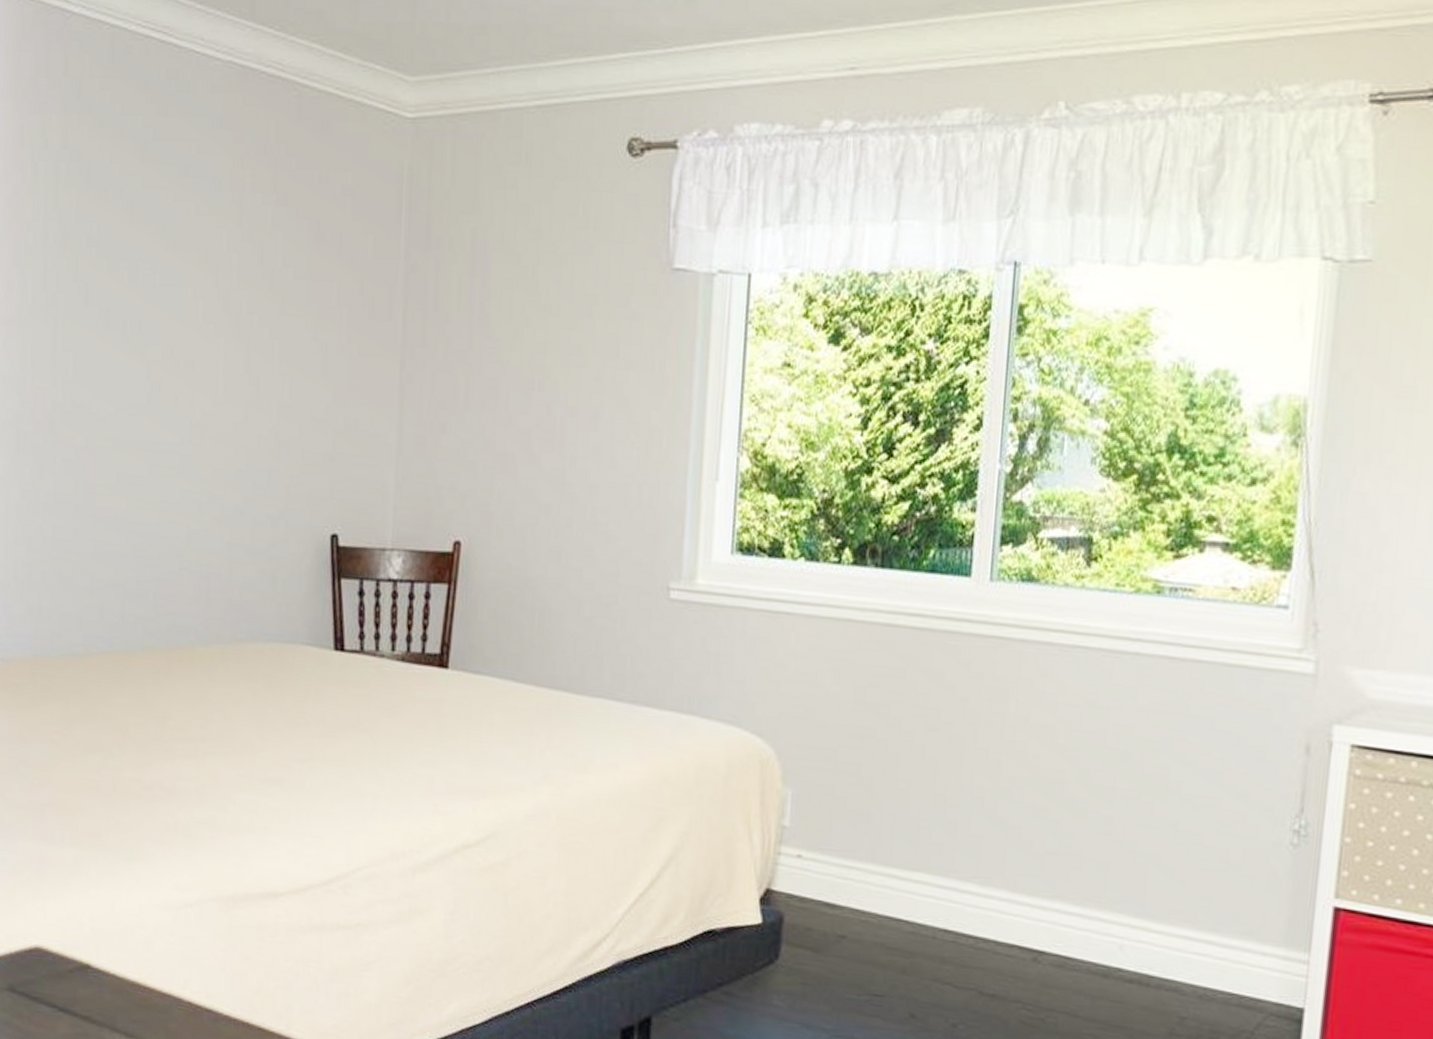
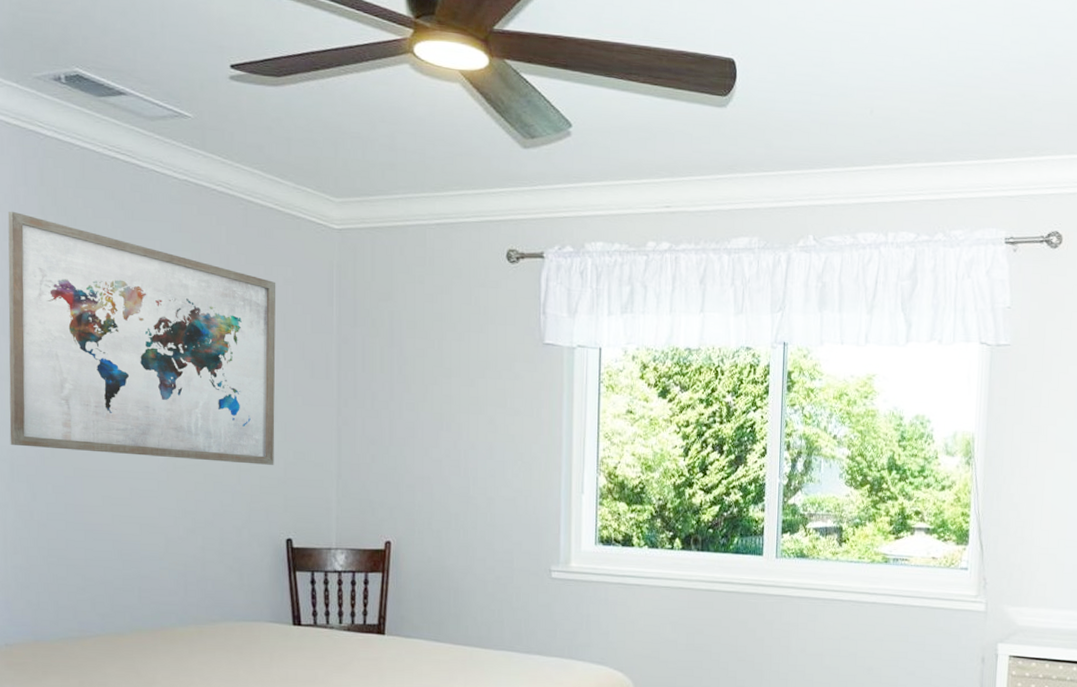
wall art: none [17,110,333,436] -> present [7,211,276,465]

